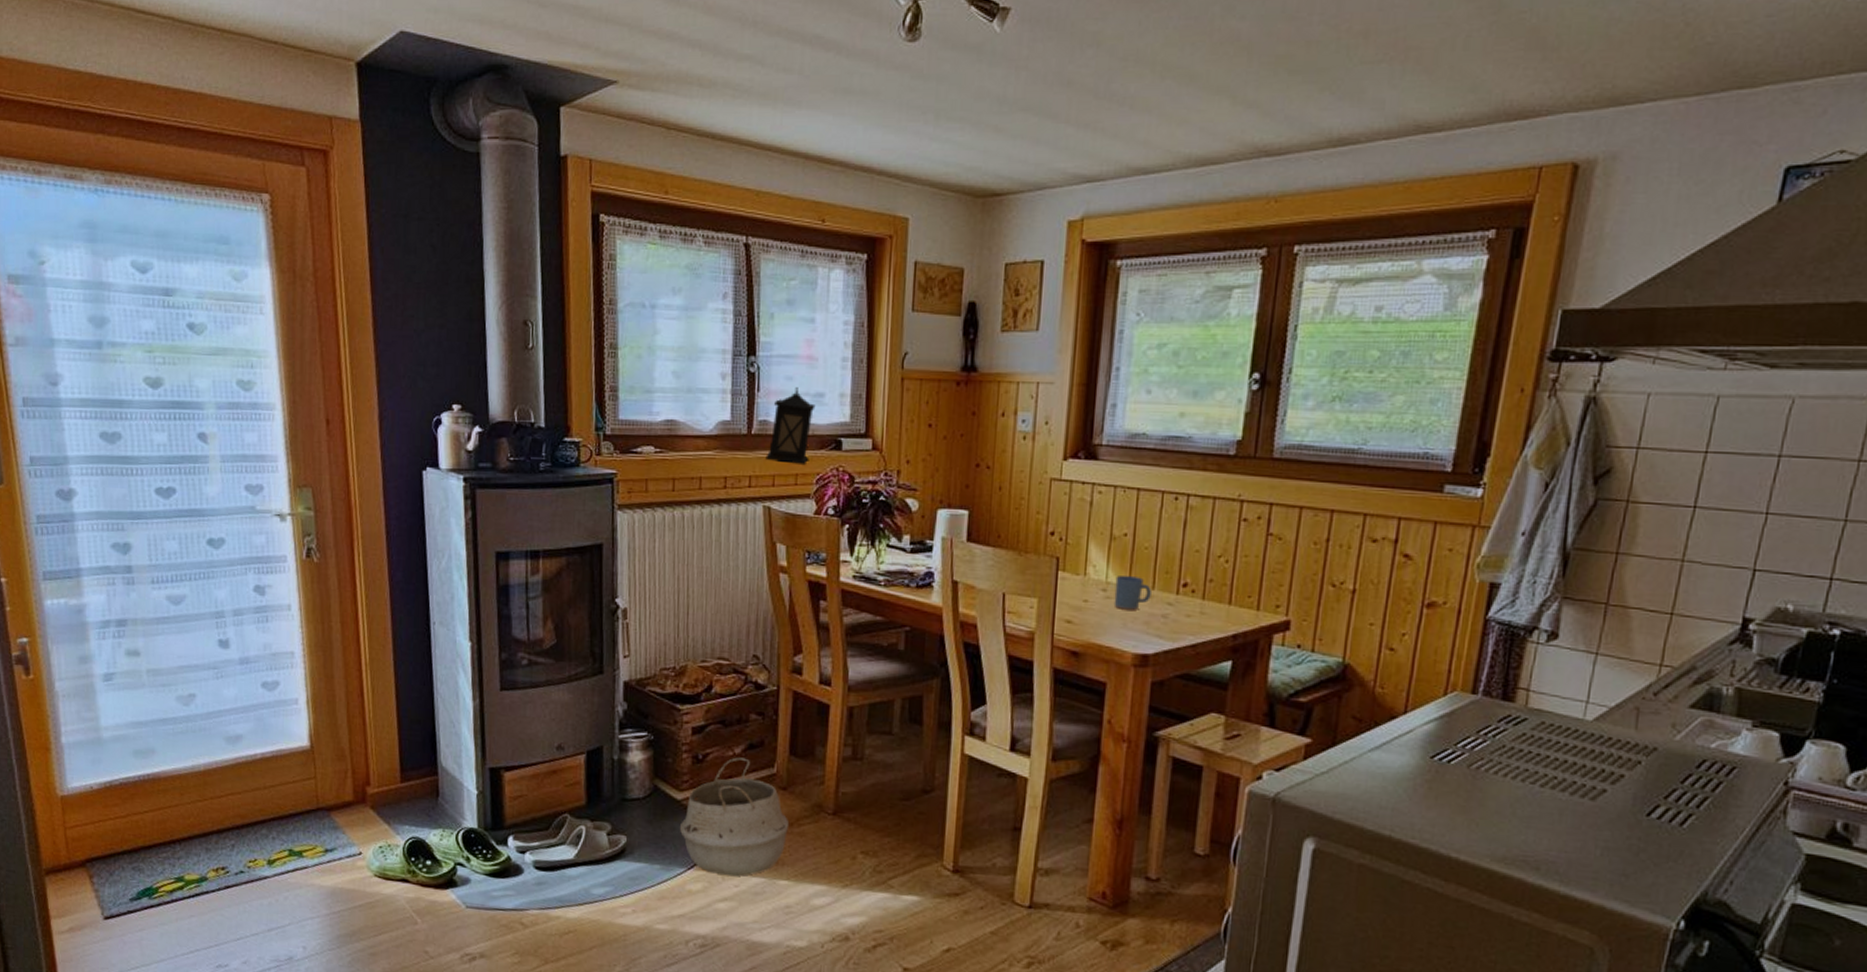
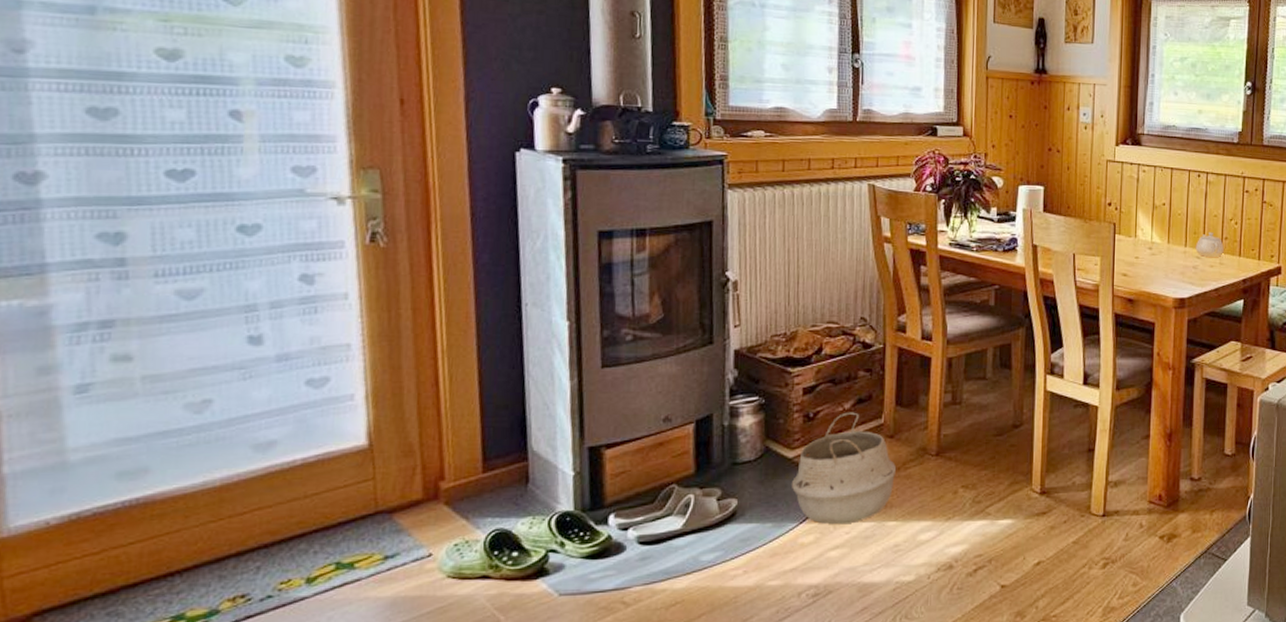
lantern: present [765,387,816,466] -> none [870,82,914,149]
mug: present [1113,575,1151,610] -> none [1158,236,1184,263]
teapot: none [1166,572,1209,606] -> present [1195,232,1225,258]

